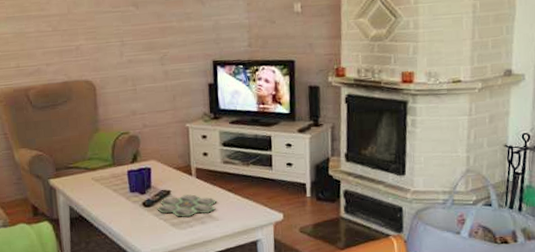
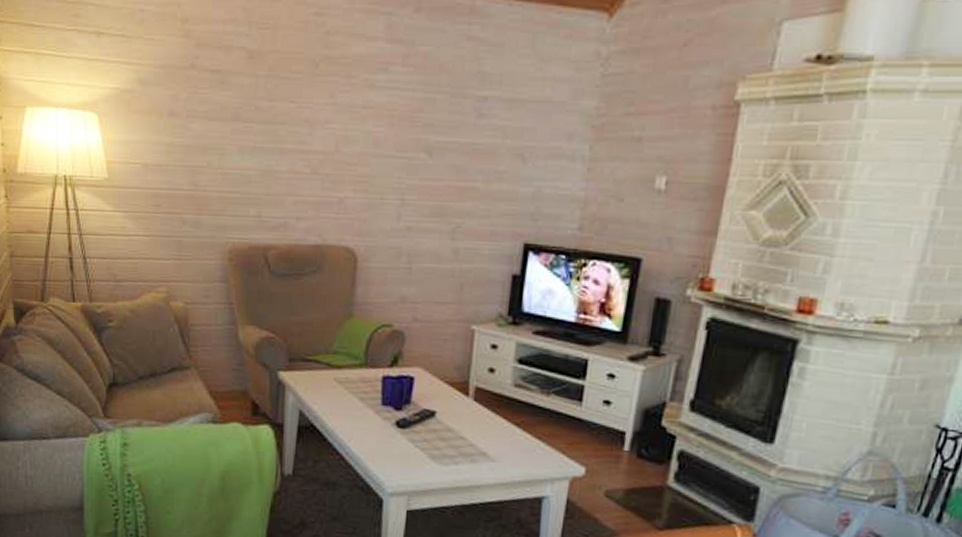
board game: present [157,194,217,217] -> none [414,420,497,450]

